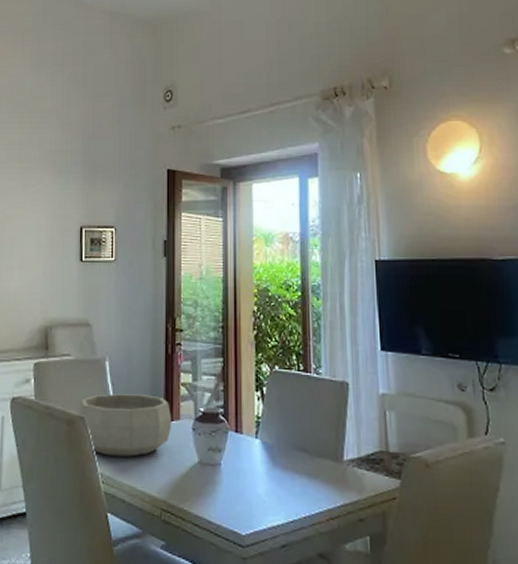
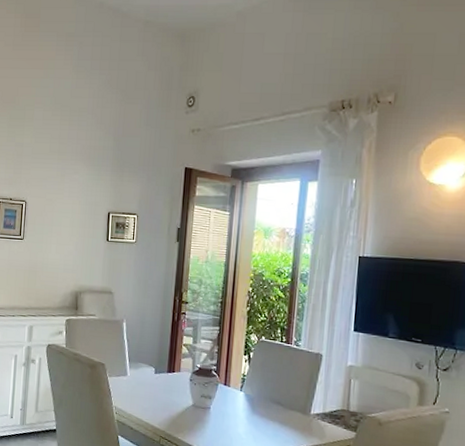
decorative bowl: present [78,393,172,457] -> none [99,347,174,396]

